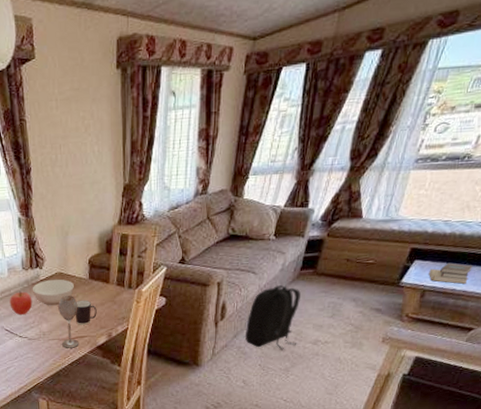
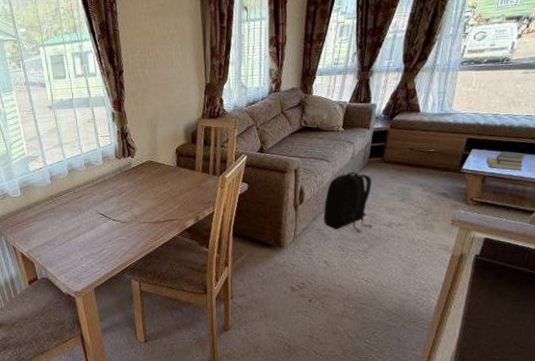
fruit: present [9,290,33,316] -> none [103,177,125,201]
bowl: present [32,279,74,306] -> none [124,166,163,192]
wineglass: present [58,296,79,348] -> none [149,182,169,231]
mug: present [75,300,97,325] -> none [164,185,185,209]

